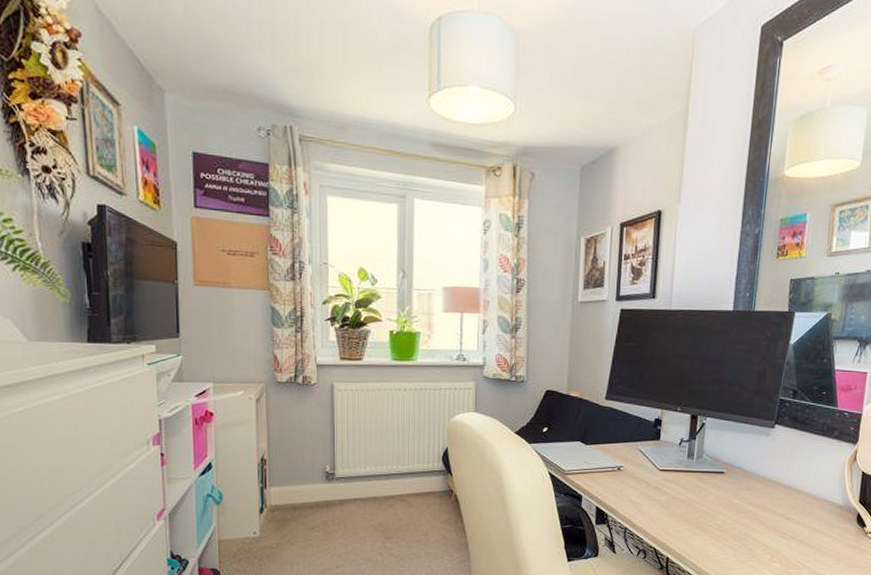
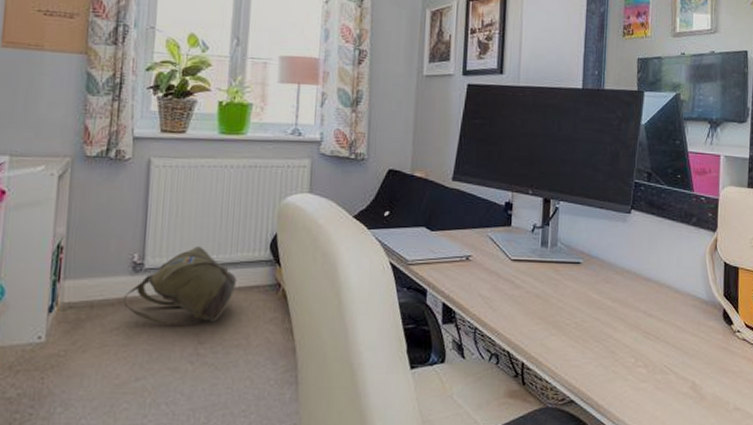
backpack: none [319,459,415,525] -> present [122,246,238,326]

